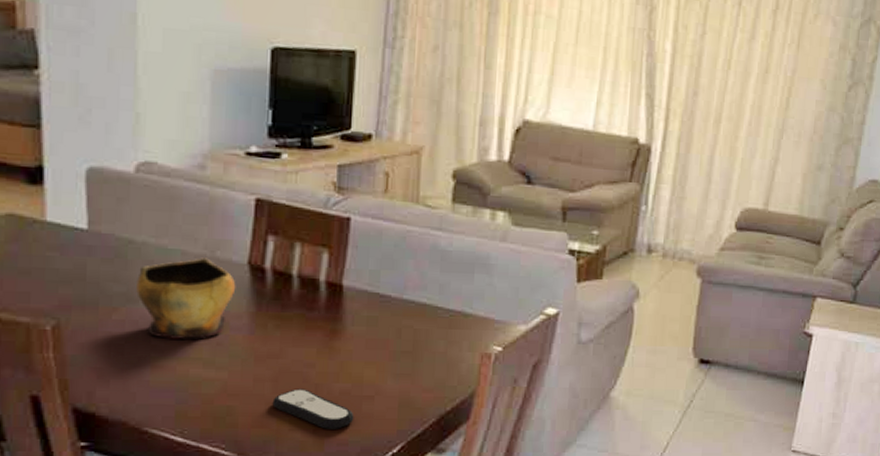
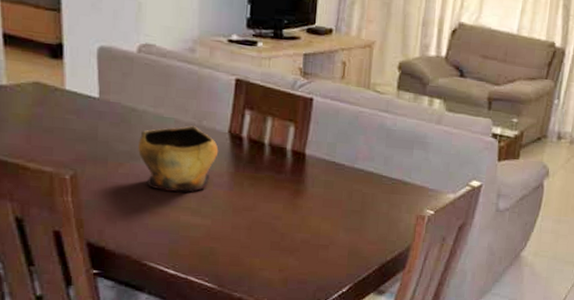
remote control: present [272,389,354,429] -> none [246,236,312,271]

